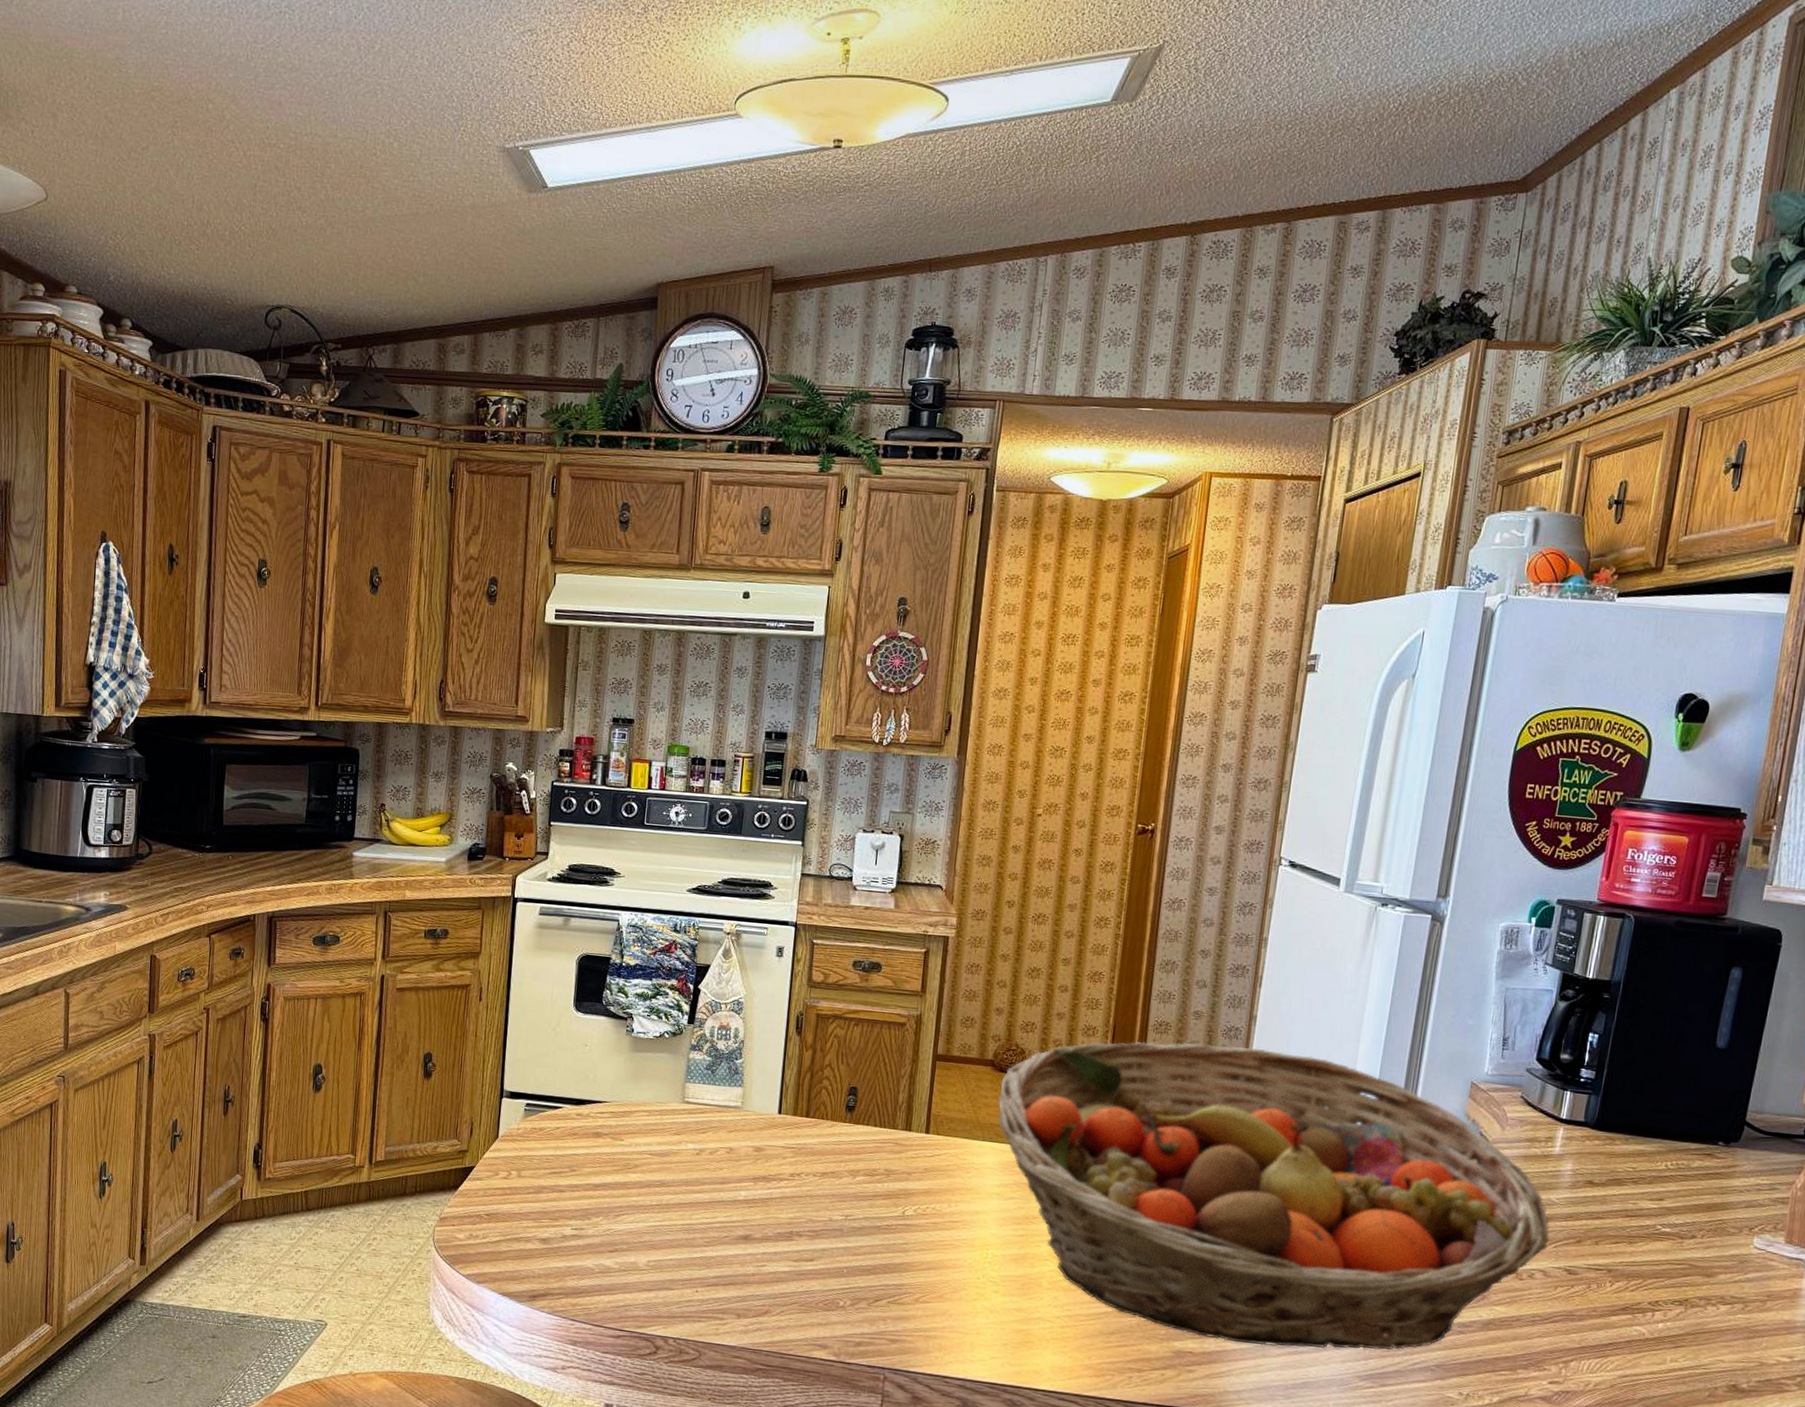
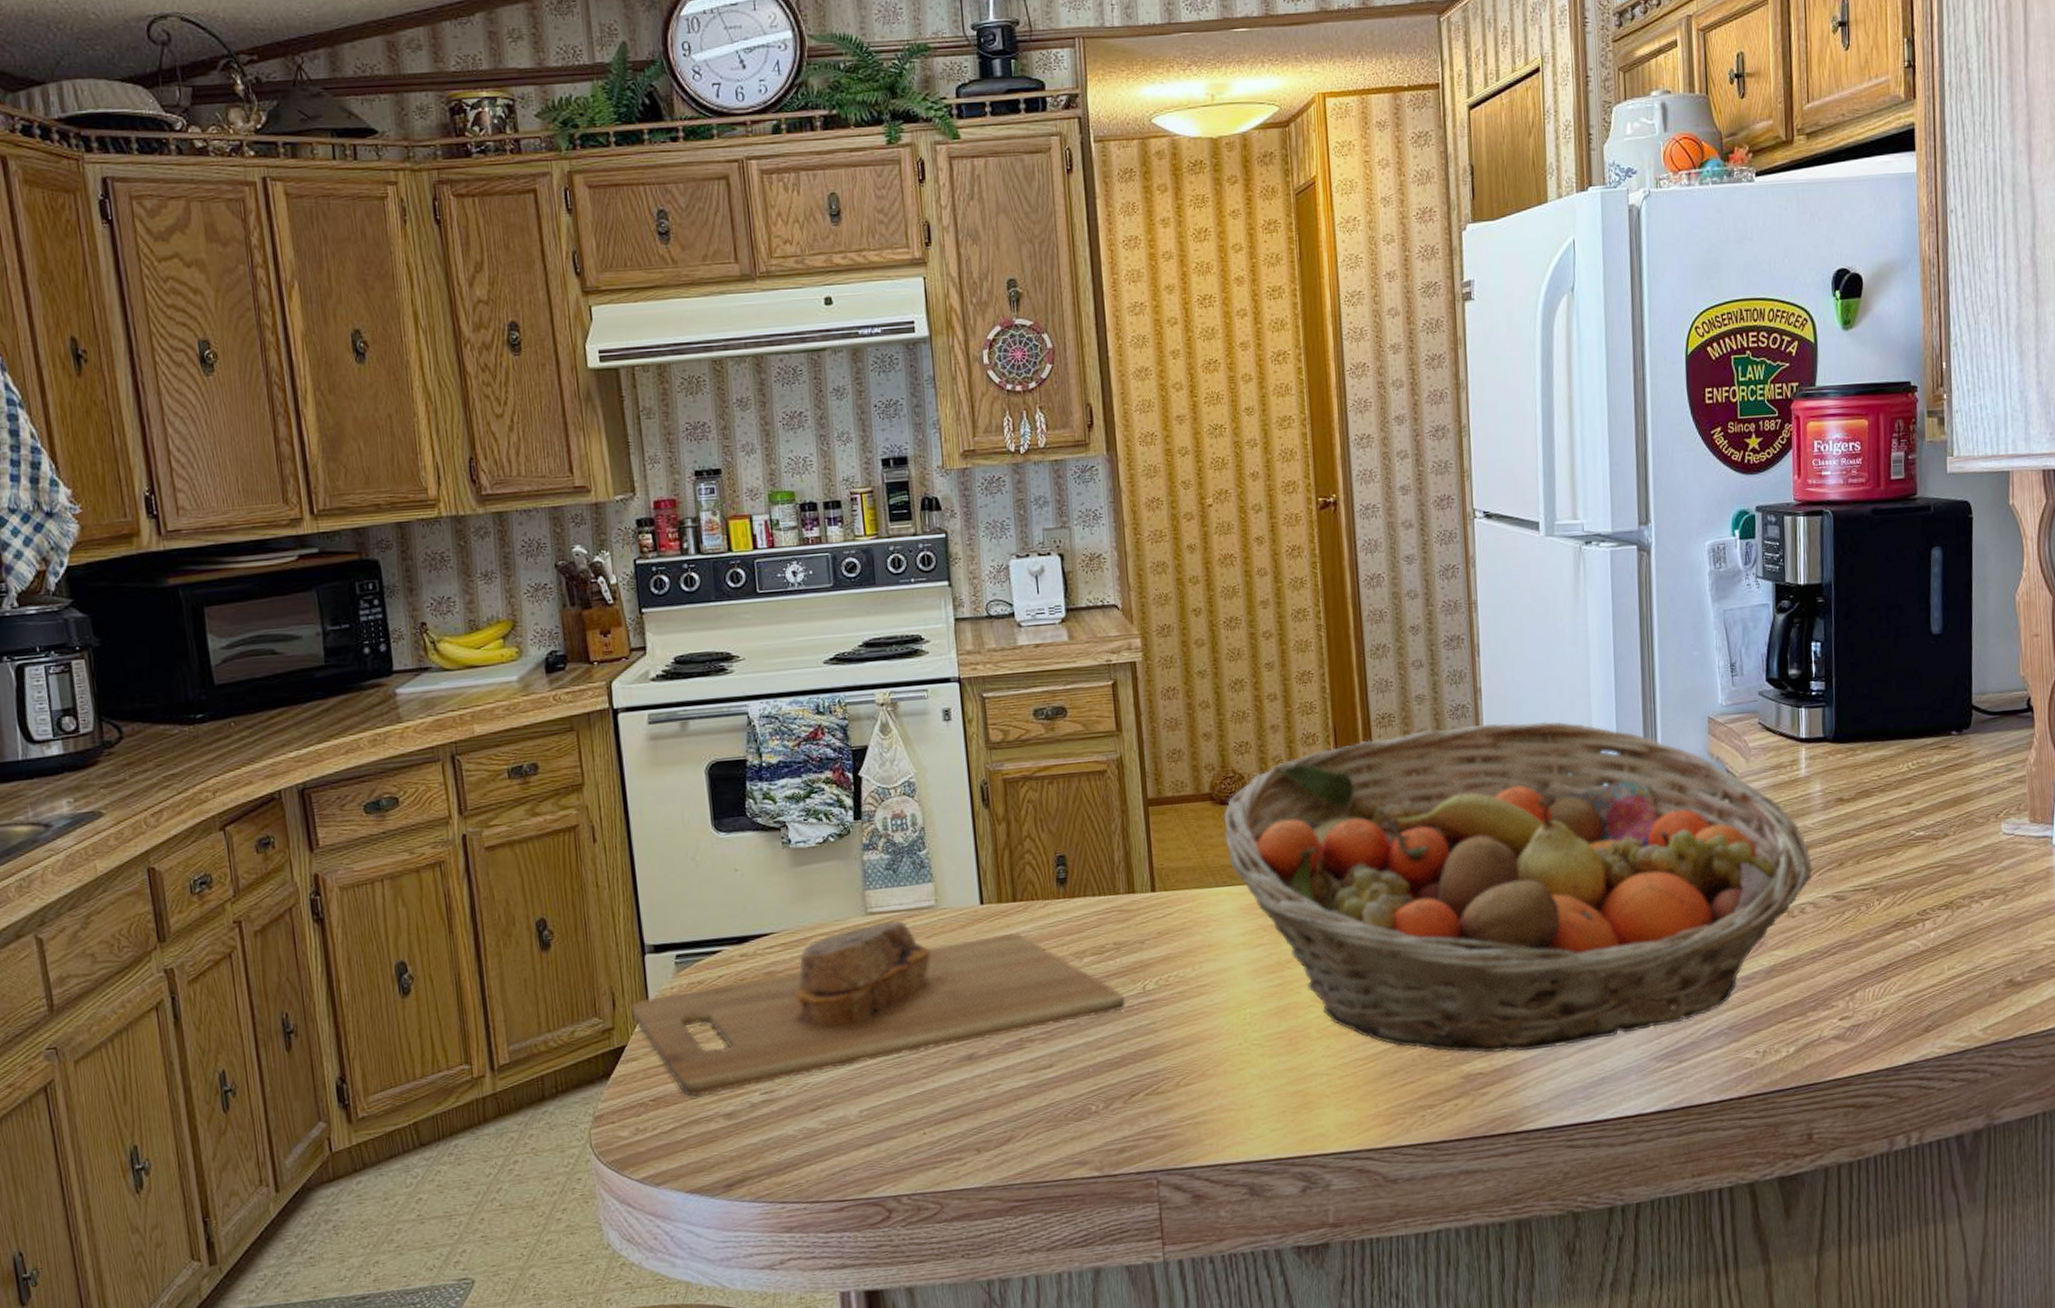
cutting board: none [483,1112,886,1228] -> present [631,920,1126,1097]

